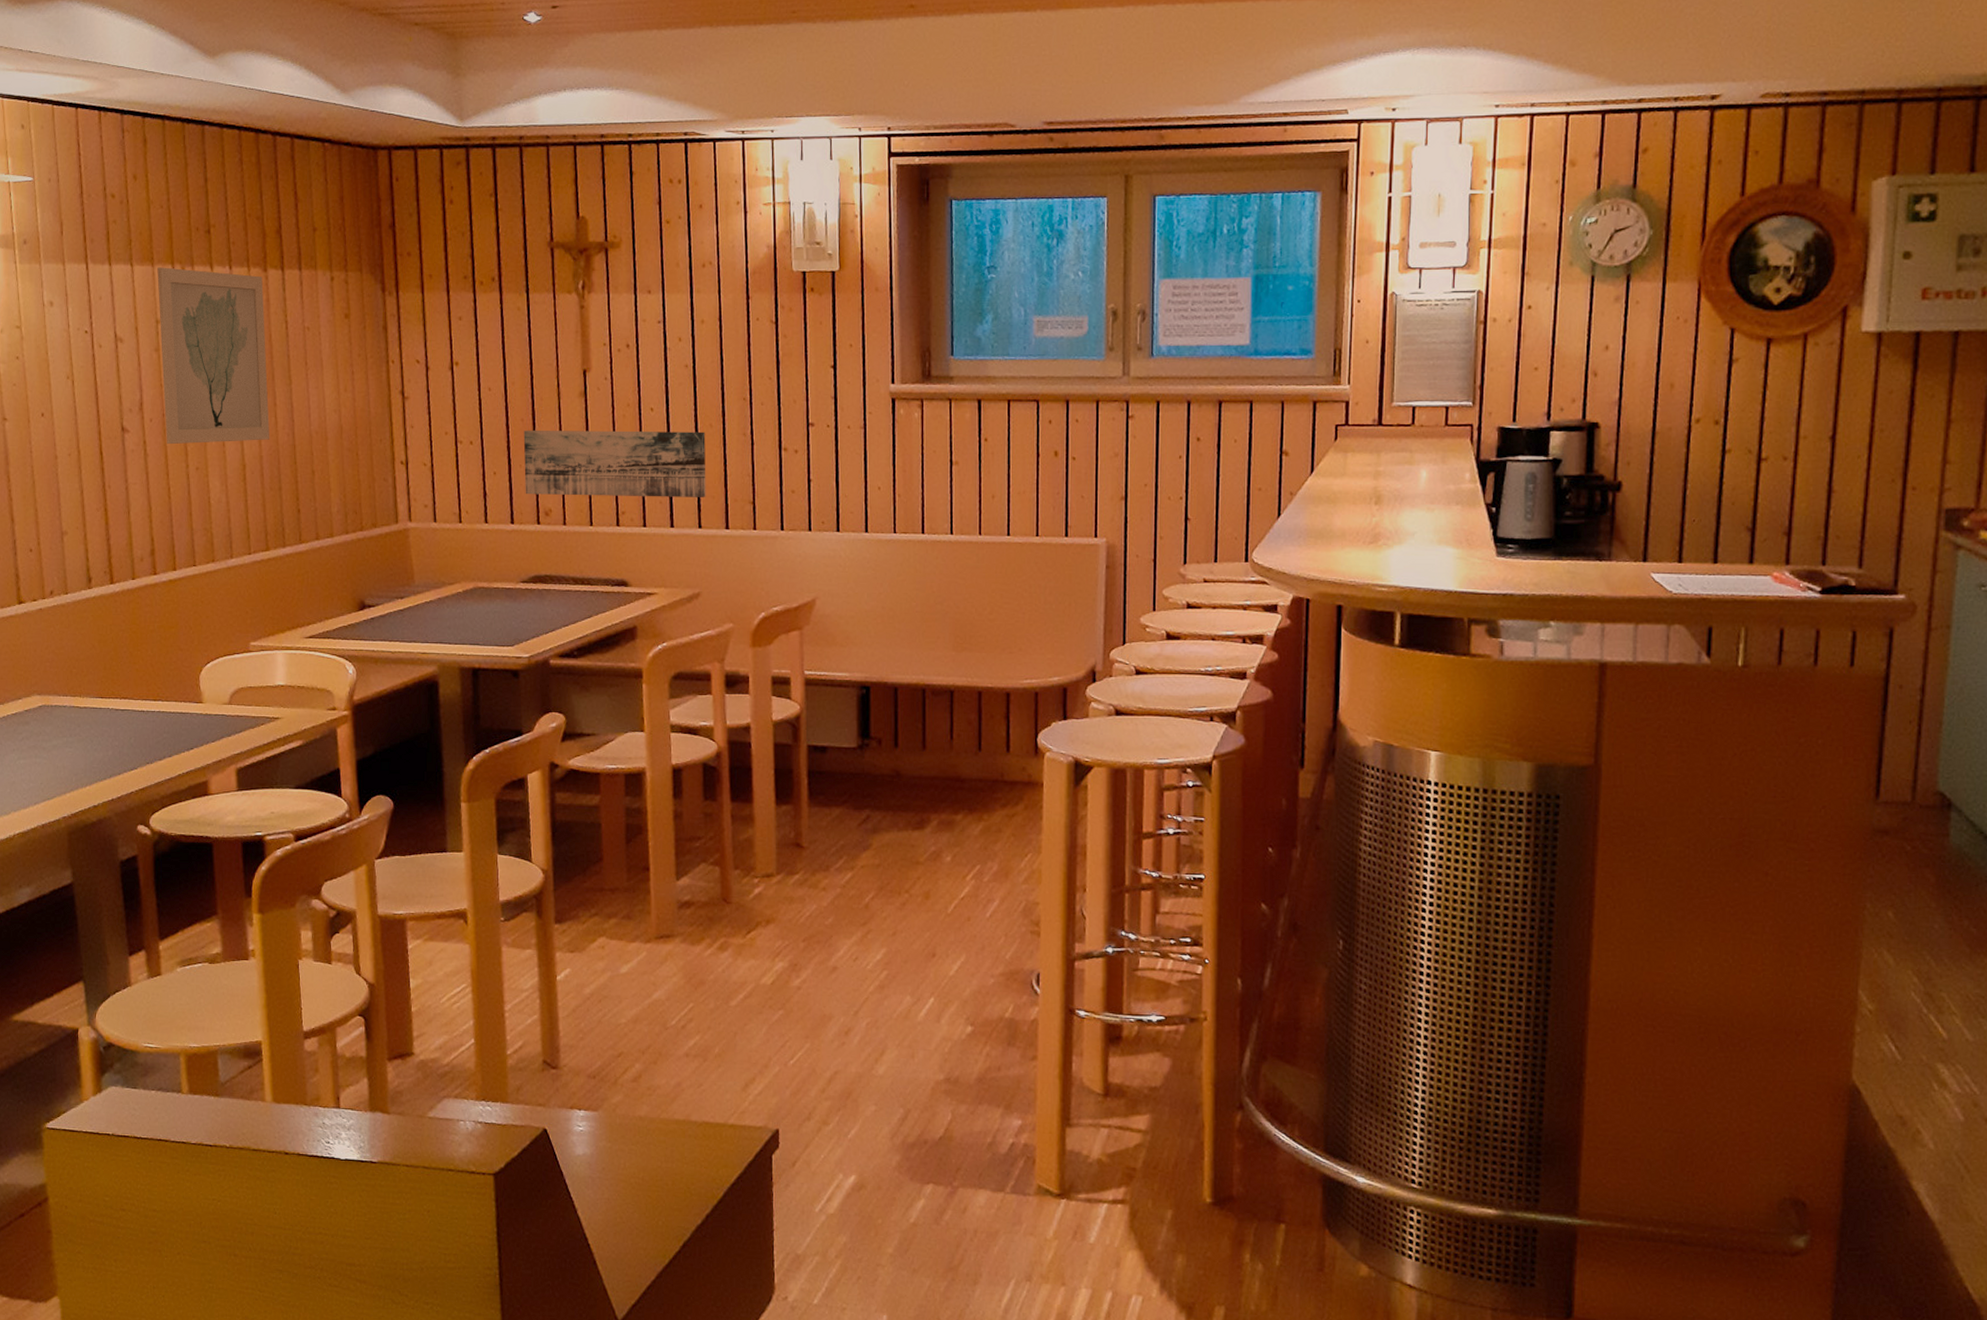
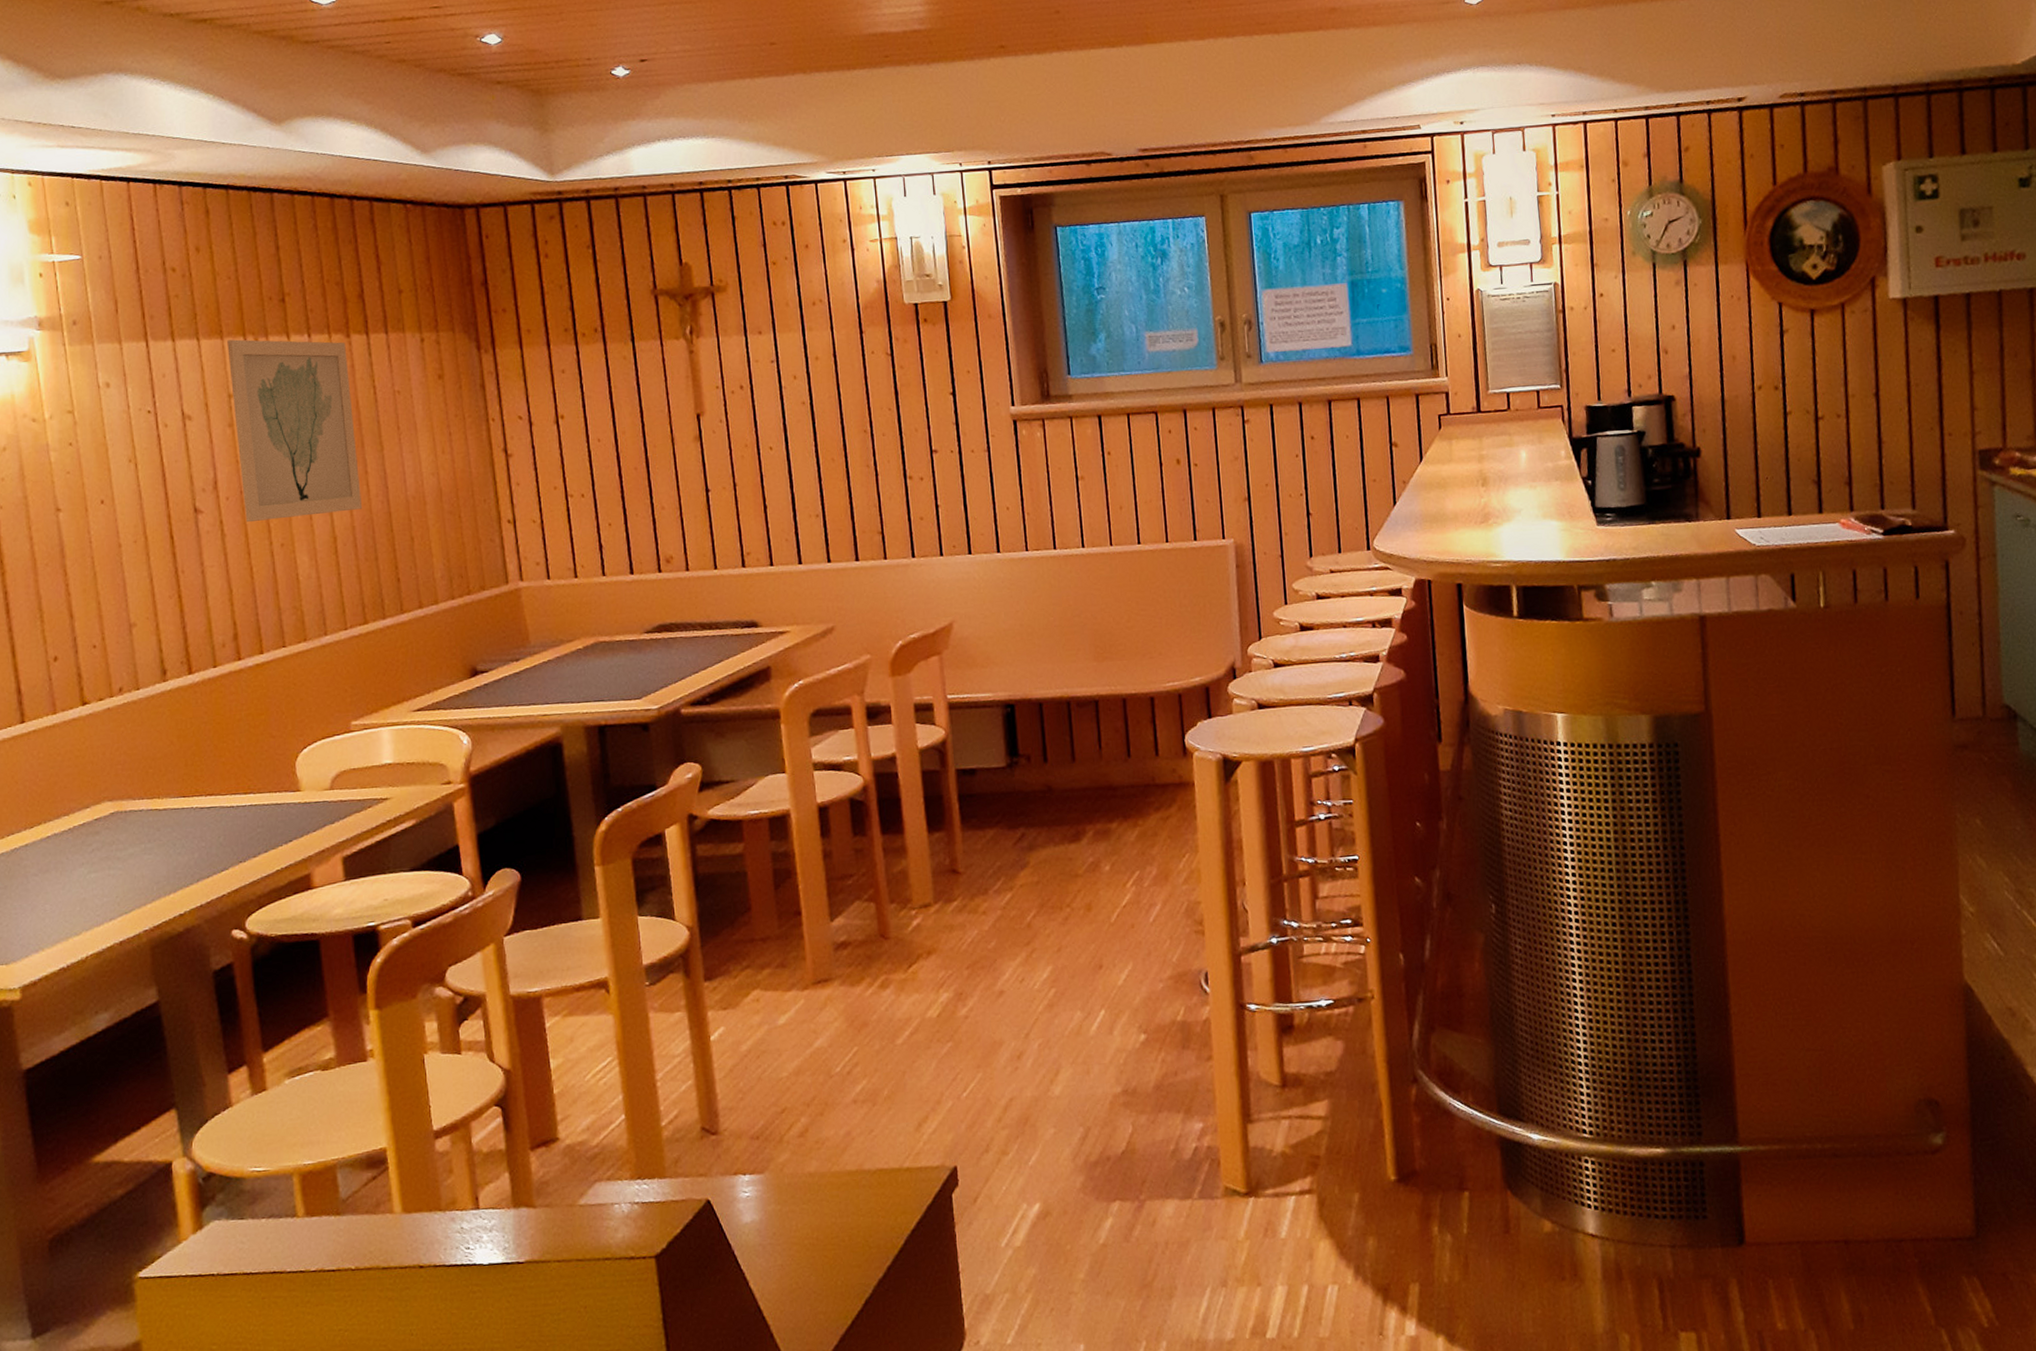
wall art: present [523,430,706,497] -> none [638,466,833,544]

